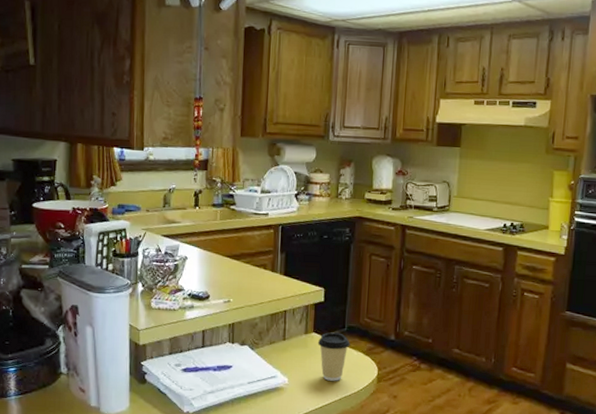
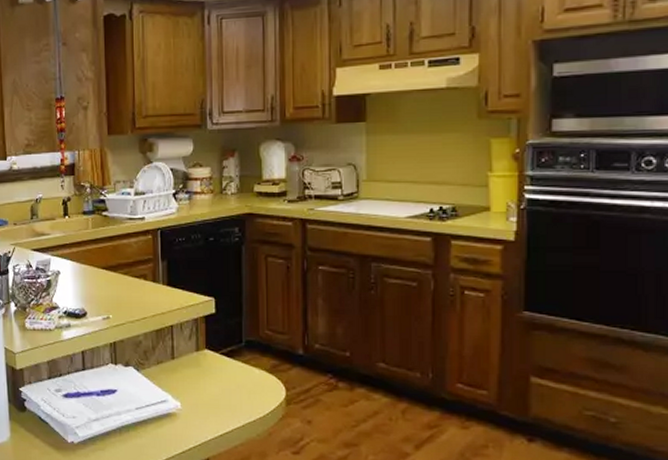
coffee cup: present [317,332,350,381] -> none [211,348,250,405]

